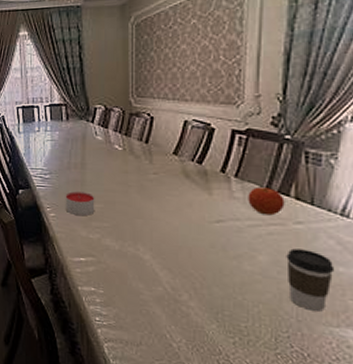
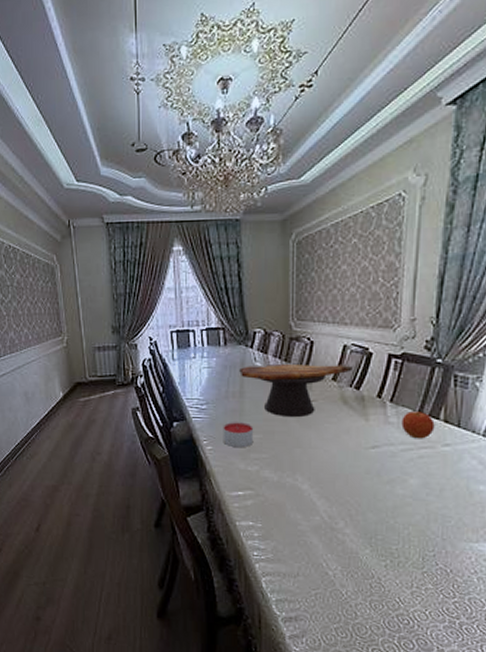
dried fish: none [81,138,194,190] -> present [239,364,352,418]
coffee cup: present [286,248,335,312] -> none [434,470,477,530]

